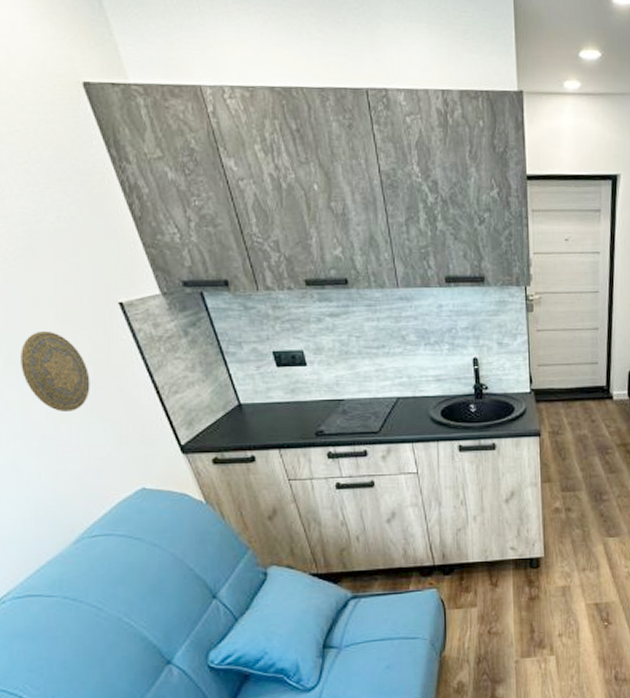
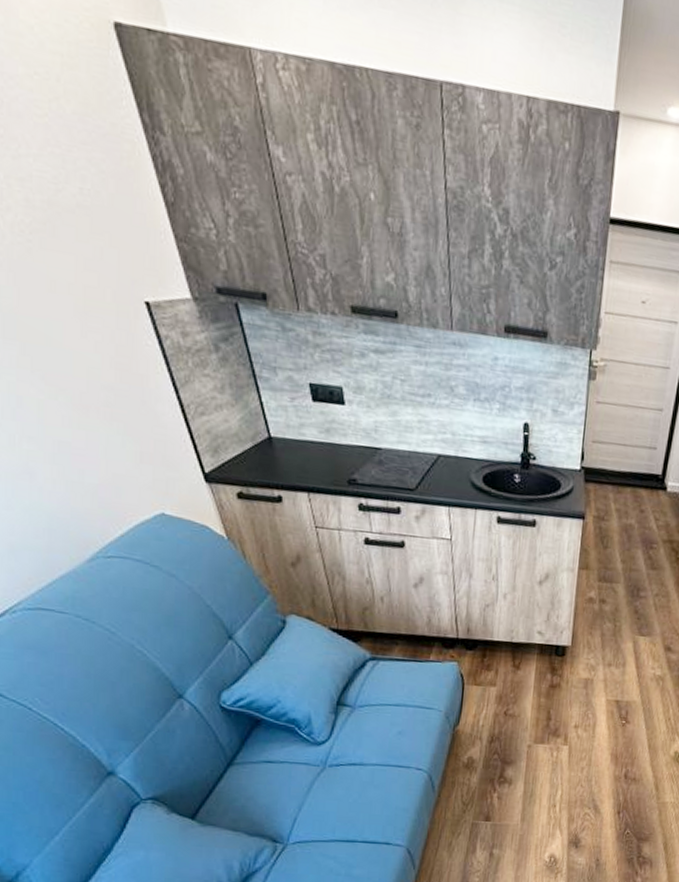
decorative plate: present [21,330,90,411] -> none [36,321,111,419]

